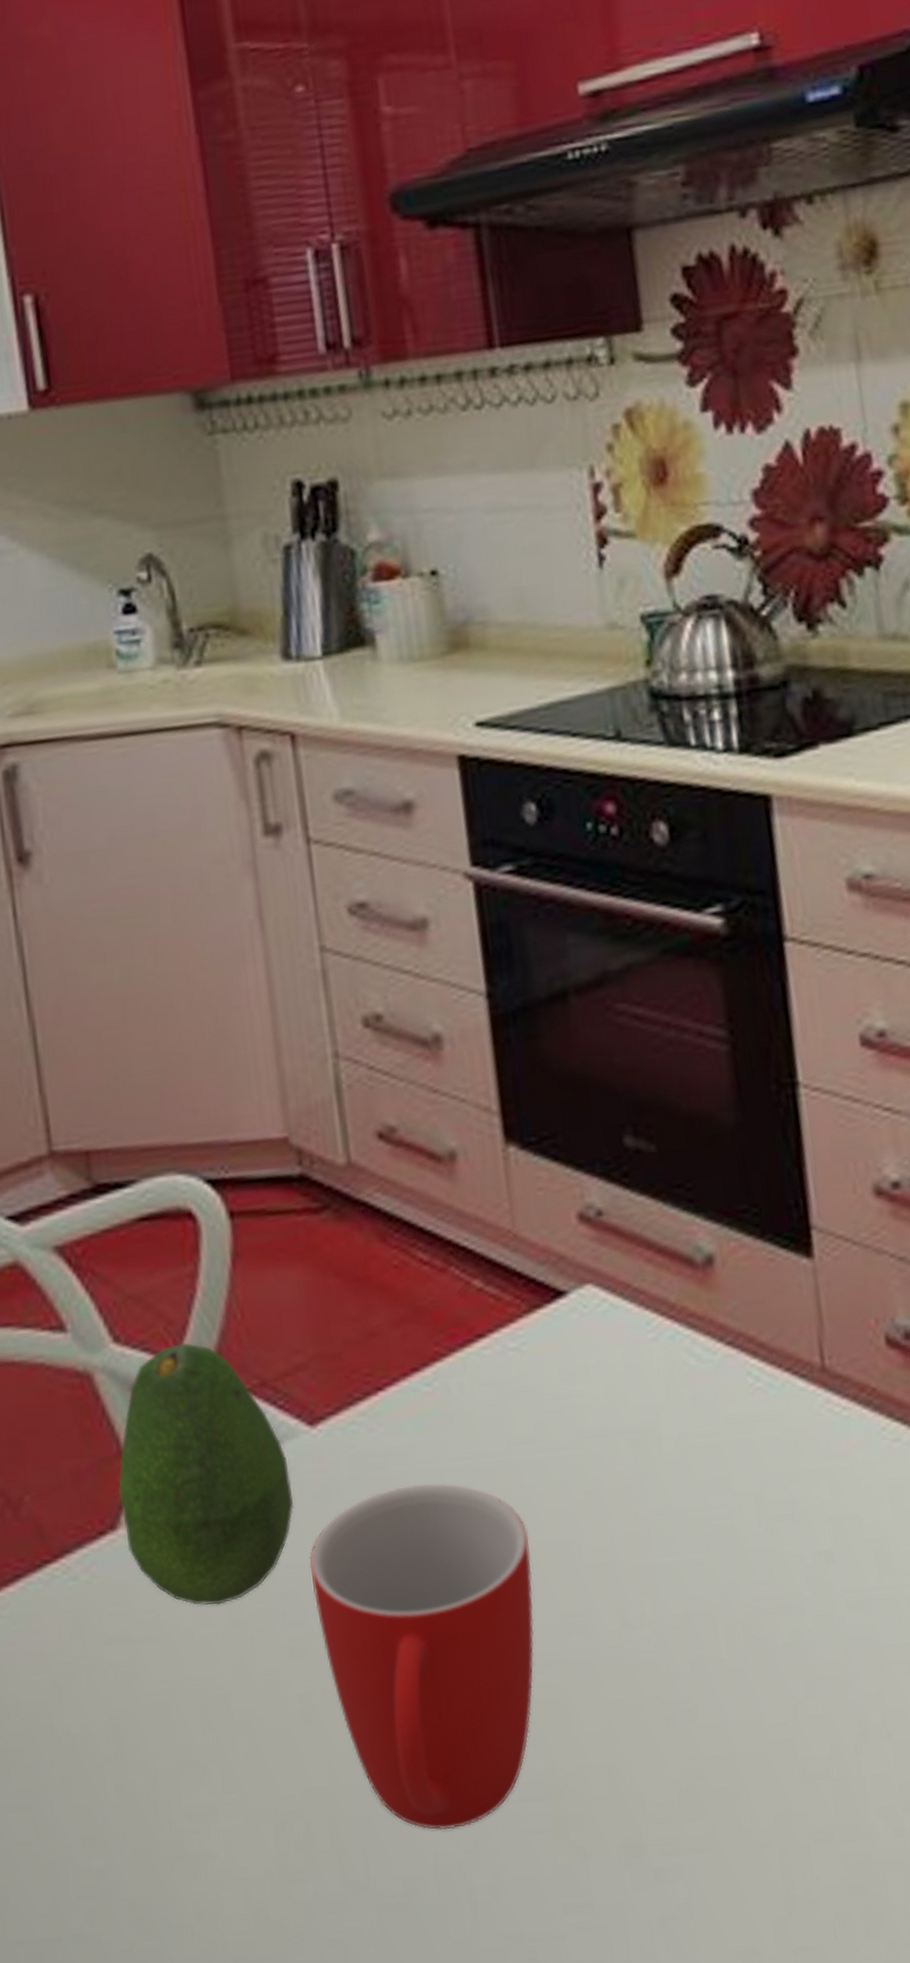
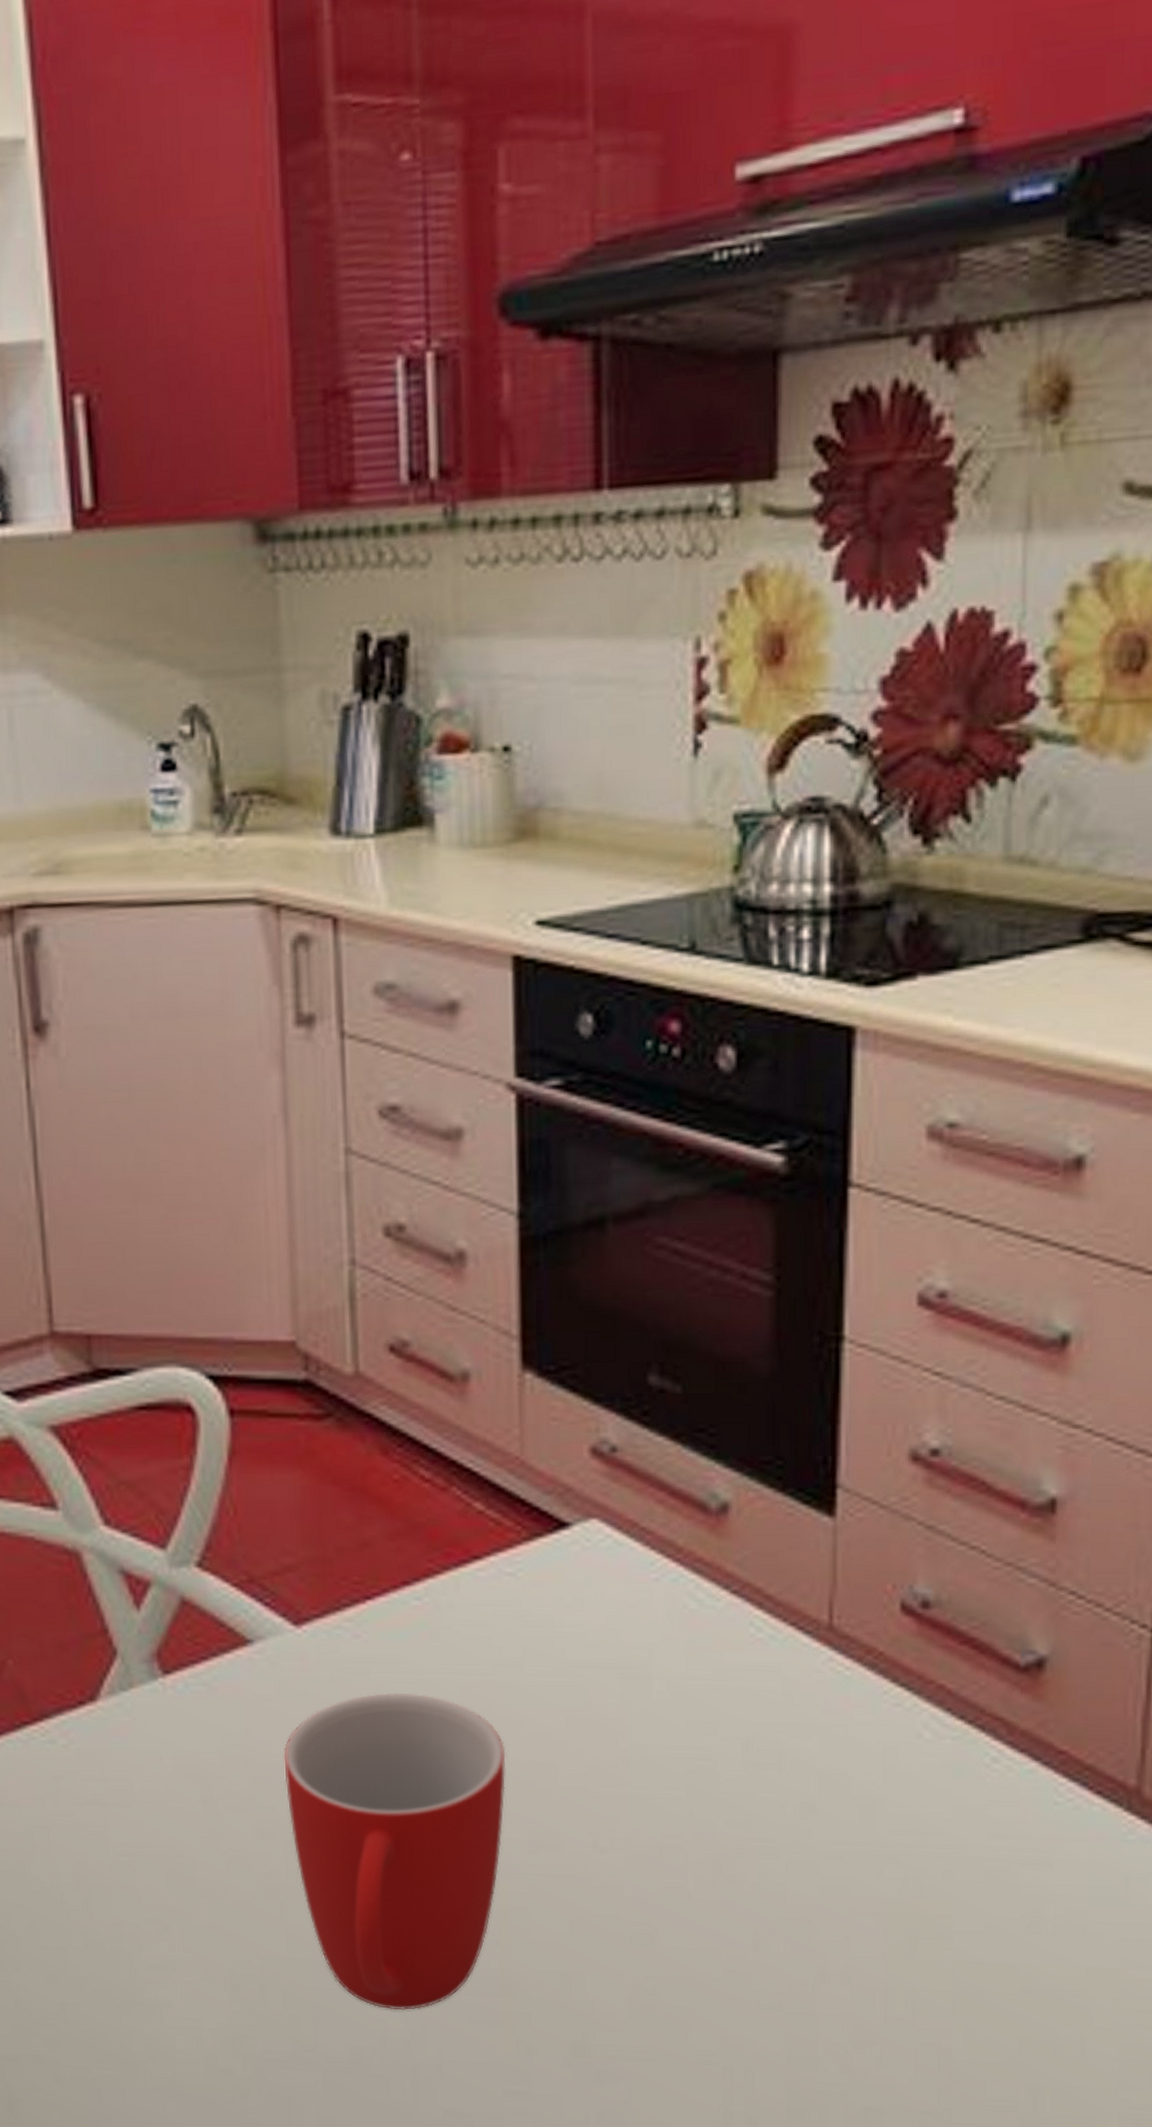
fruit: present [117,1342,295,1606] -> none [99,1532,273,1782]

